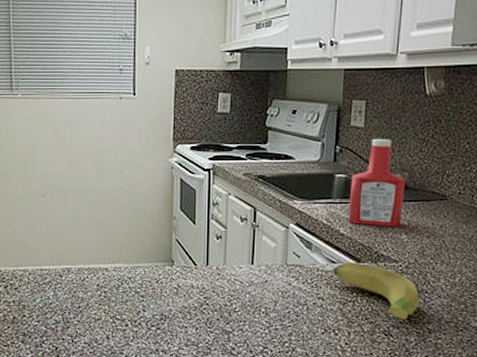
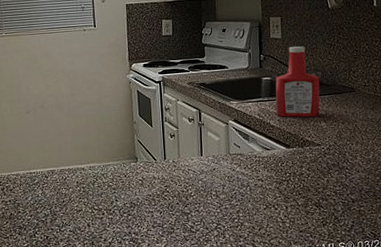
banana: present [333,262,420,320] -> none [268,148,342,193]

